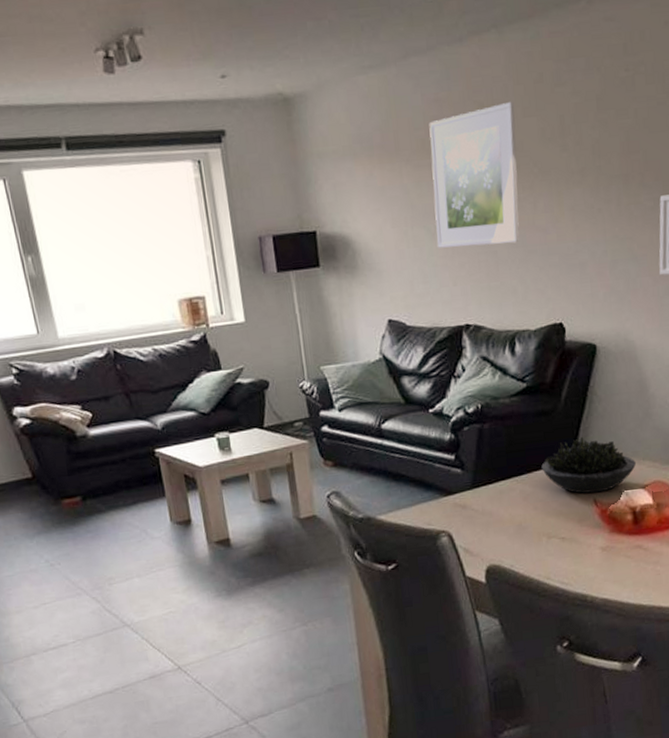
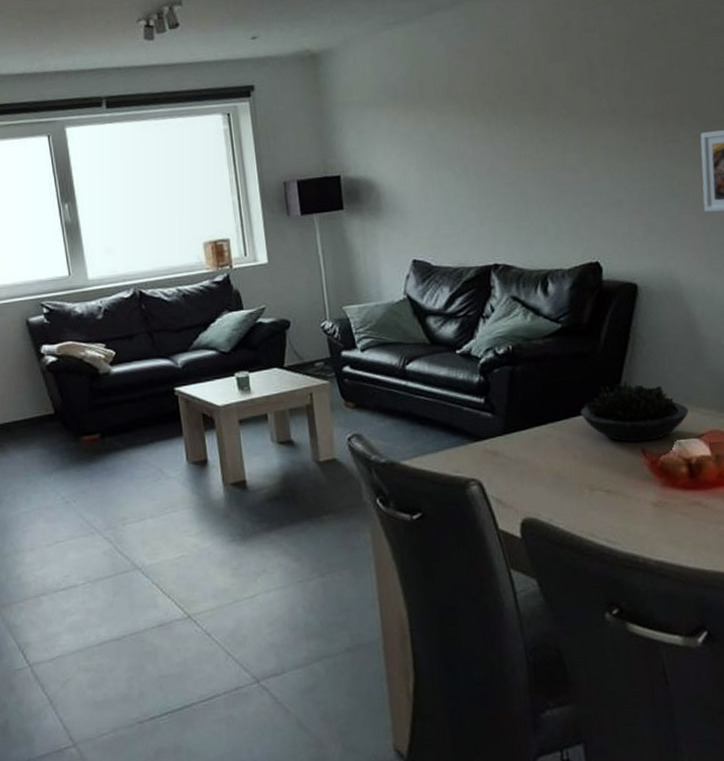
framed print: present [429,101,520,248] -> none [453,48,550,189]

